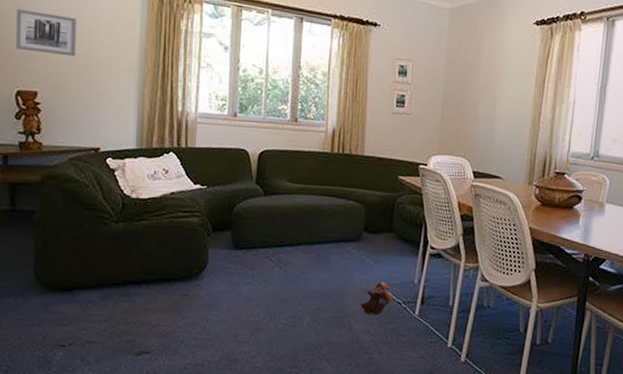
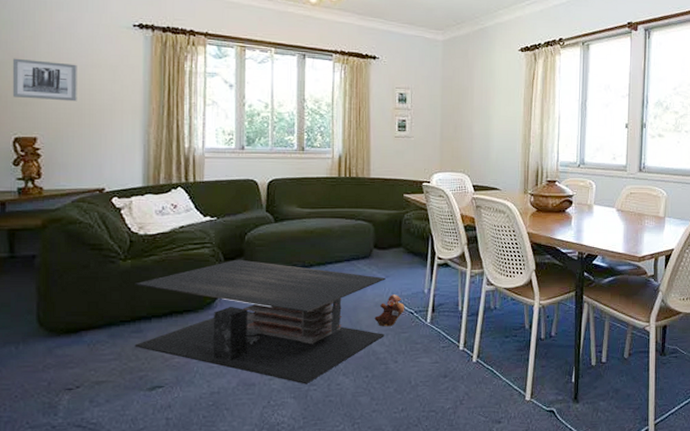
coffee table: none [124,231,374,366] -> present [134,259,386,384]

